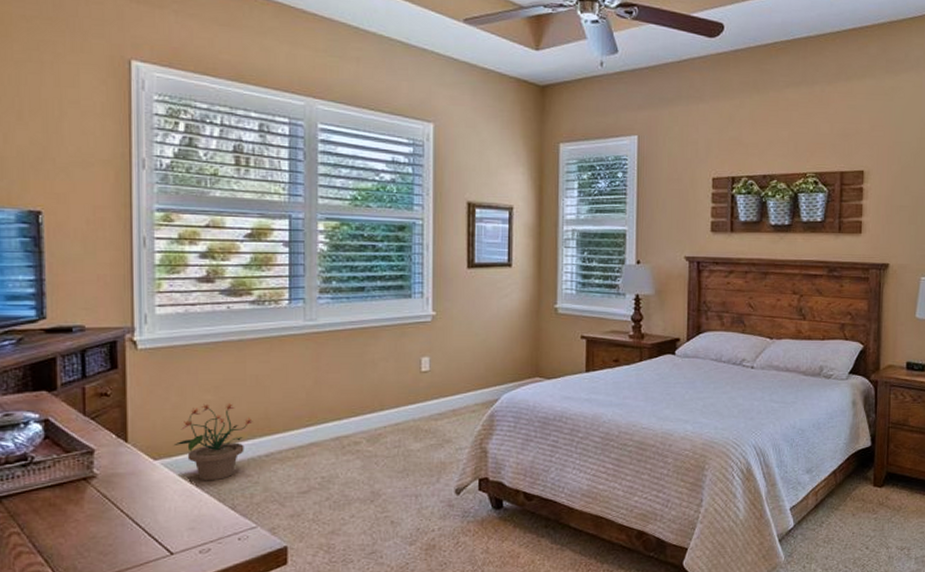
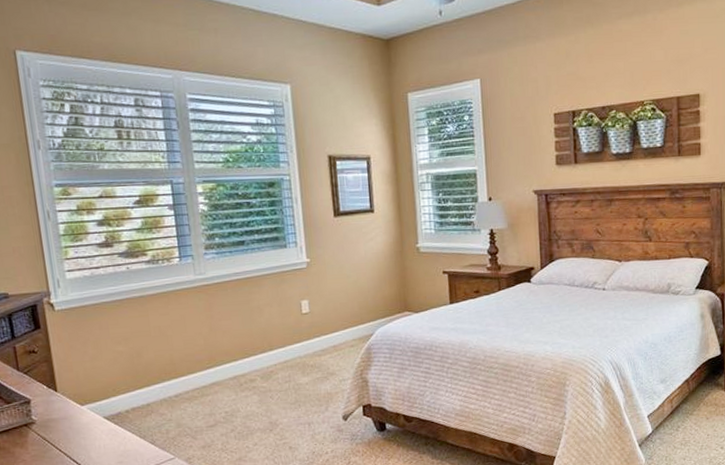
potted plant: present [173,403,253,481] -> none [96,353,161,421]

